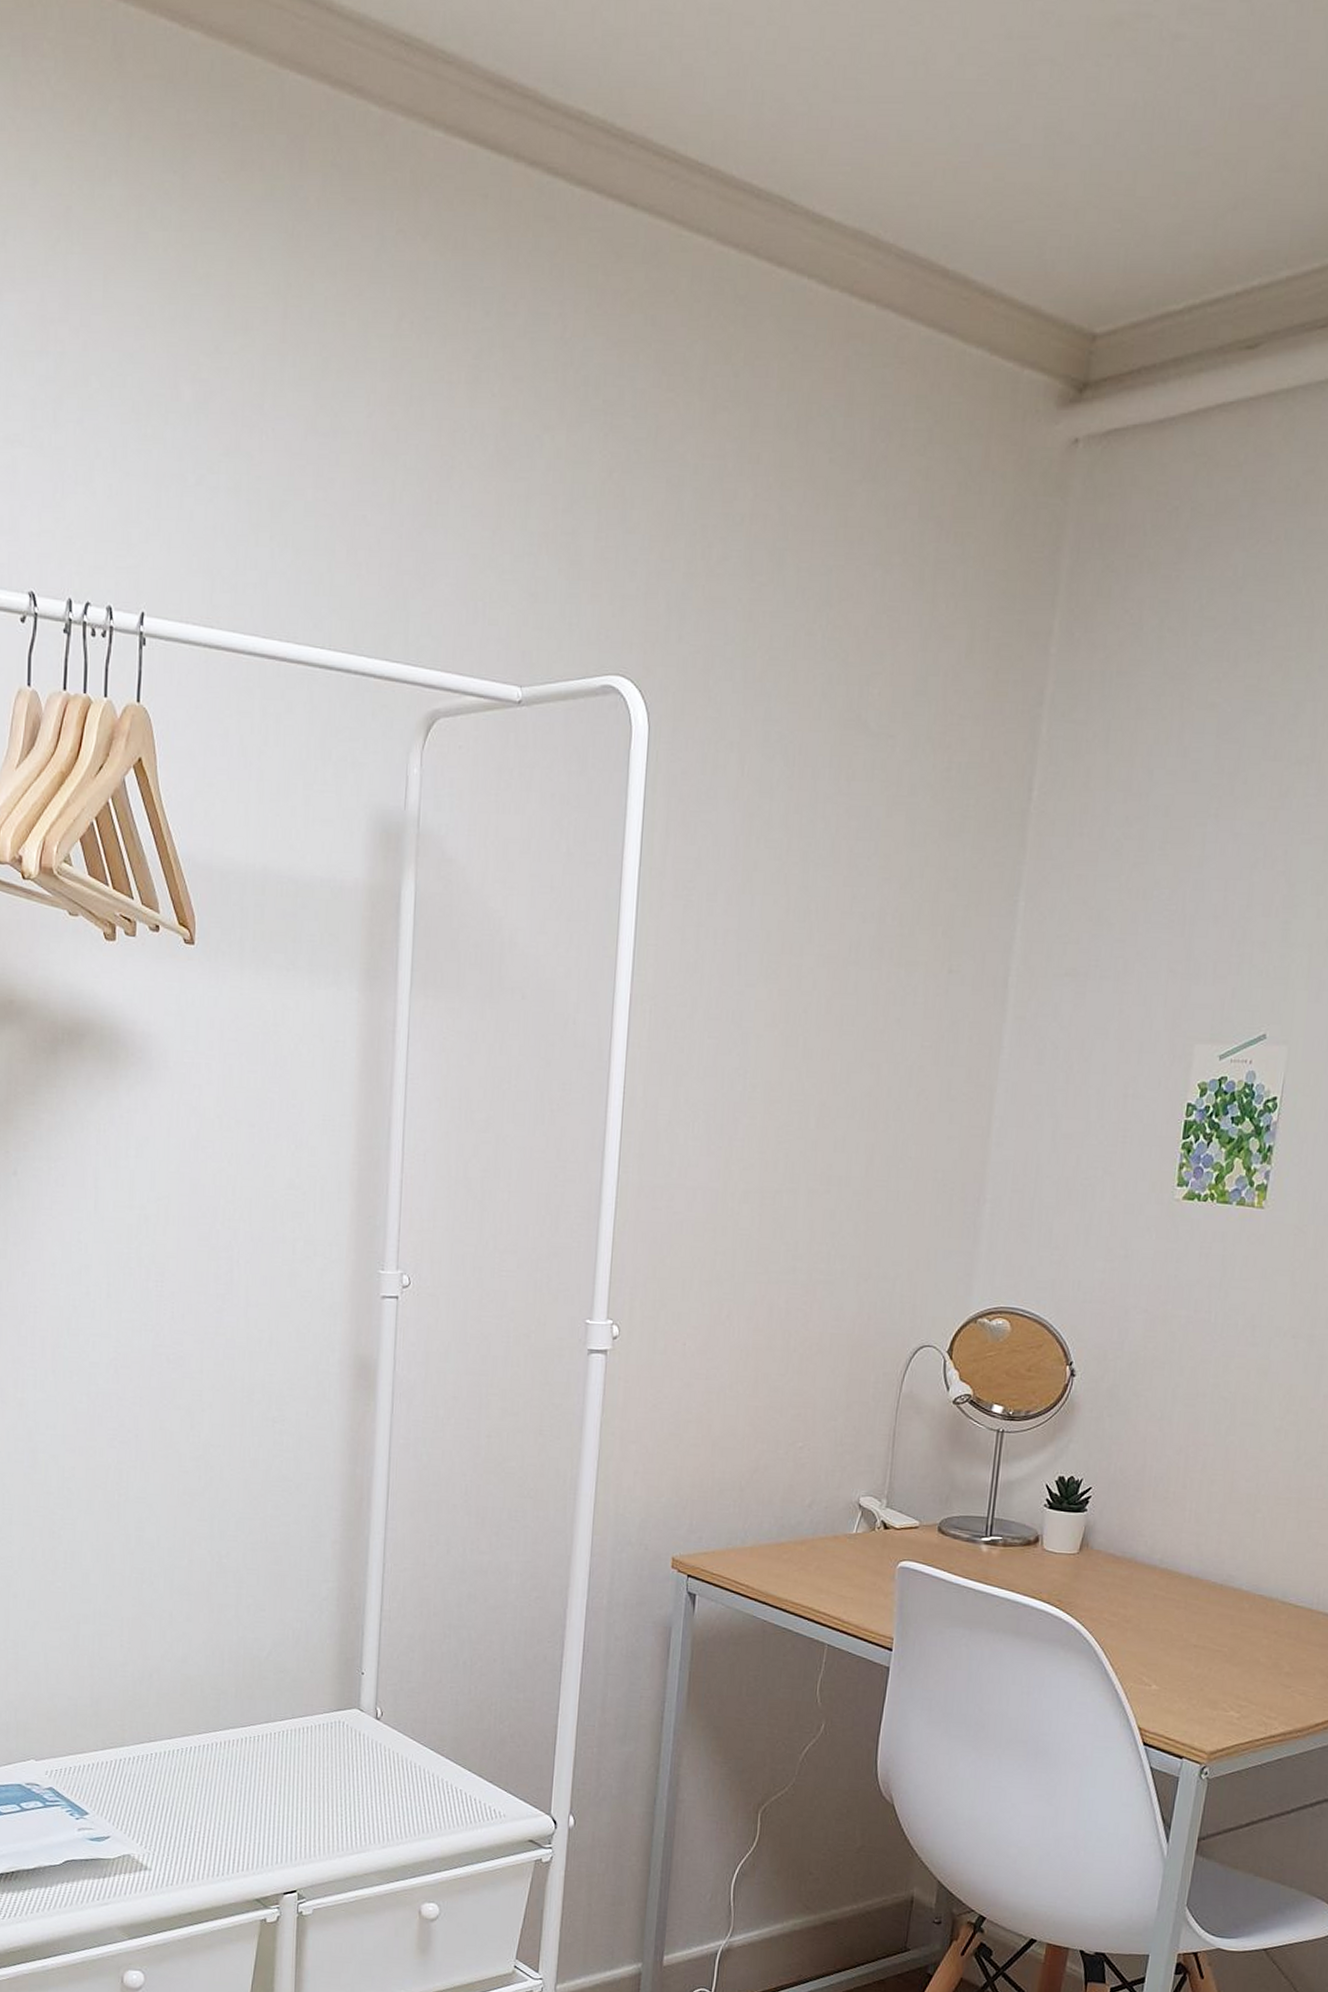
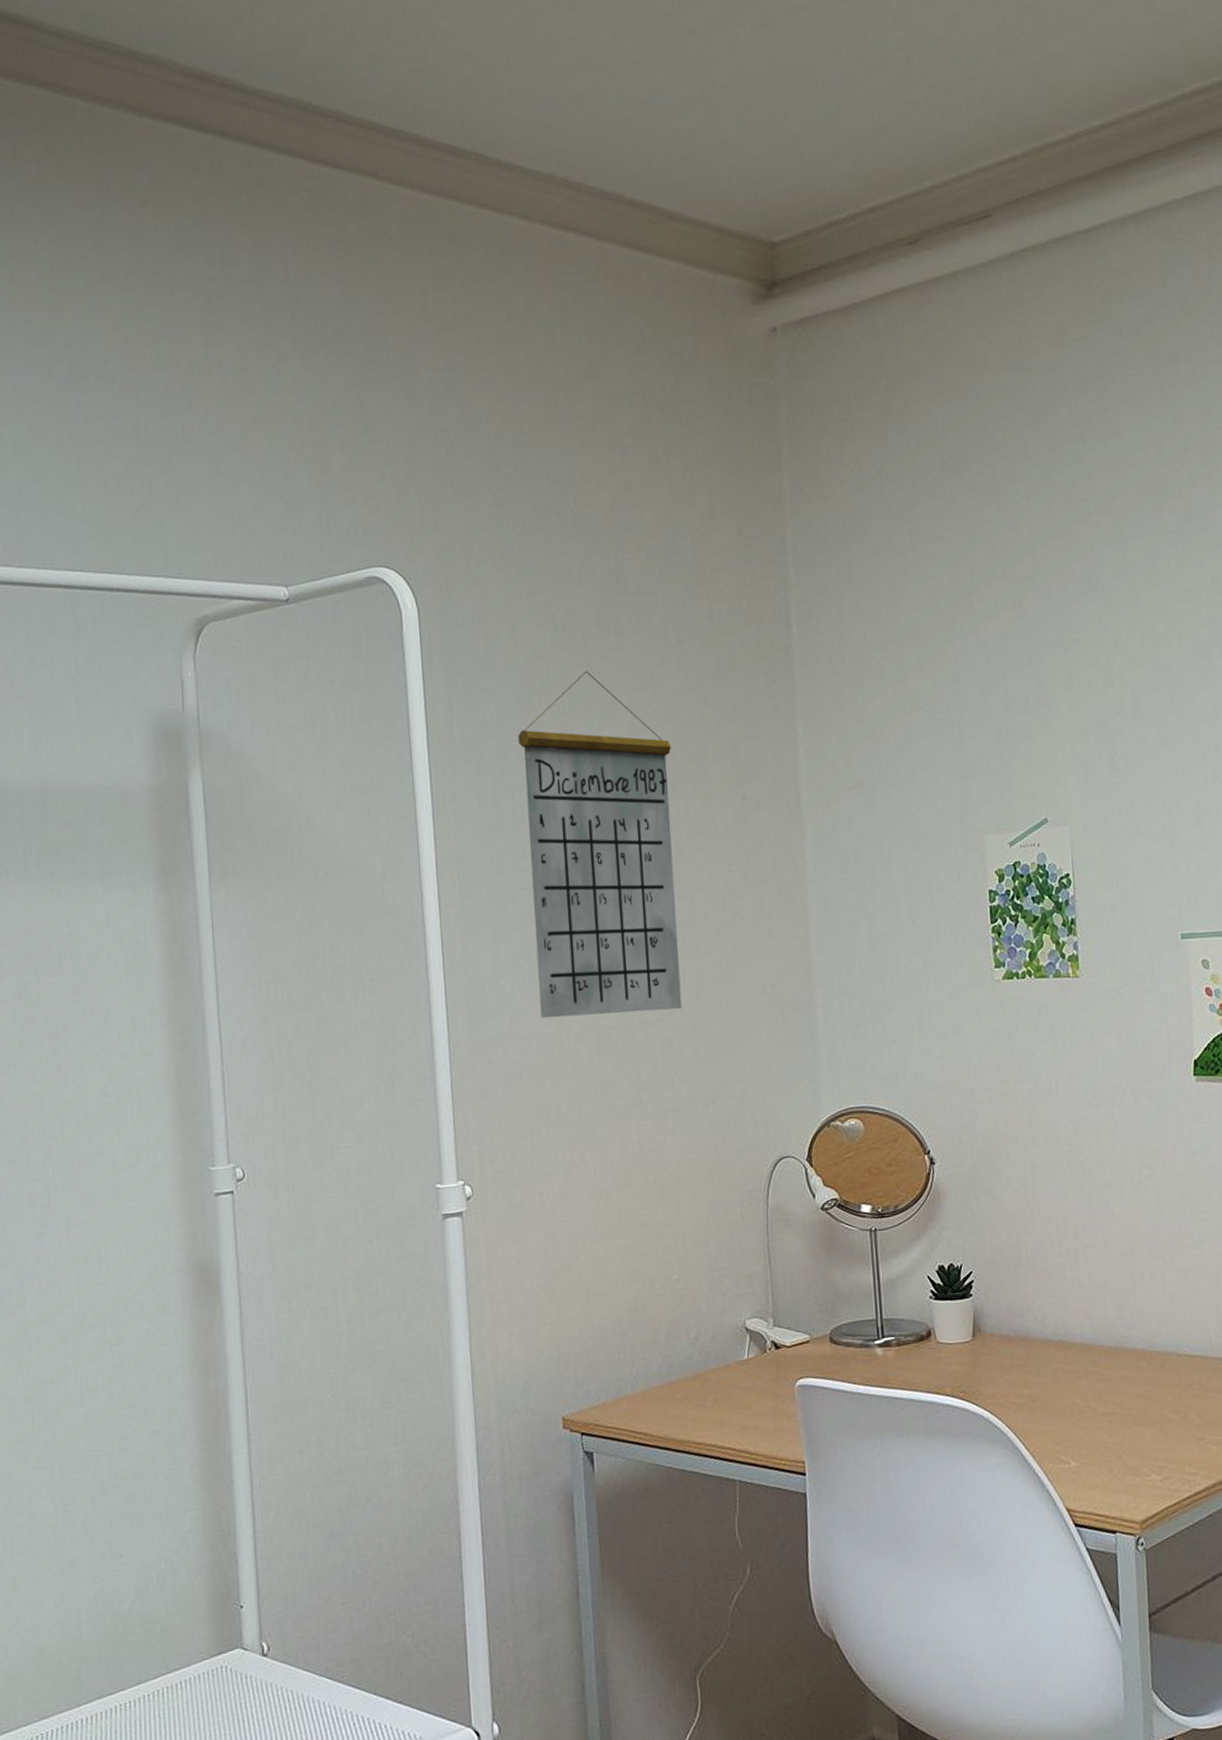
calendar: none [709,814,884,1182] -> present [518,671,683,1019]

